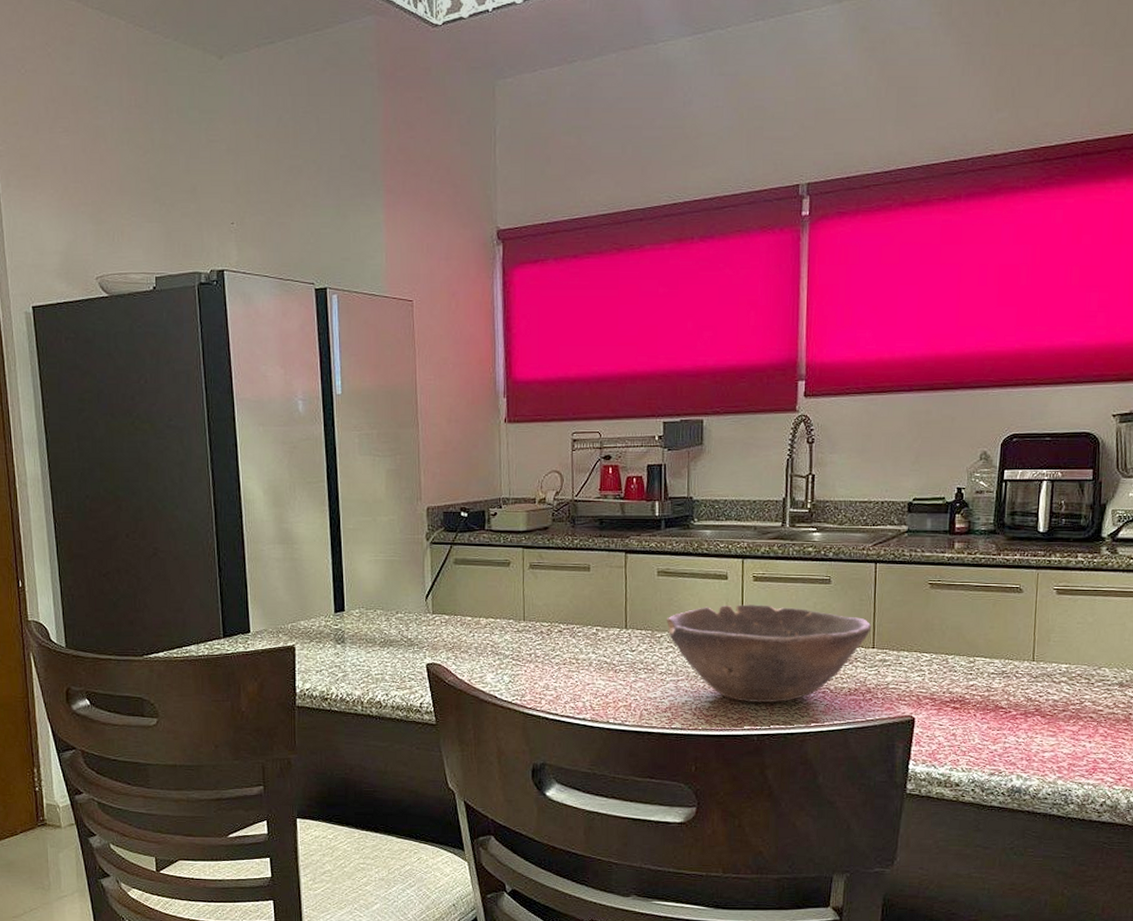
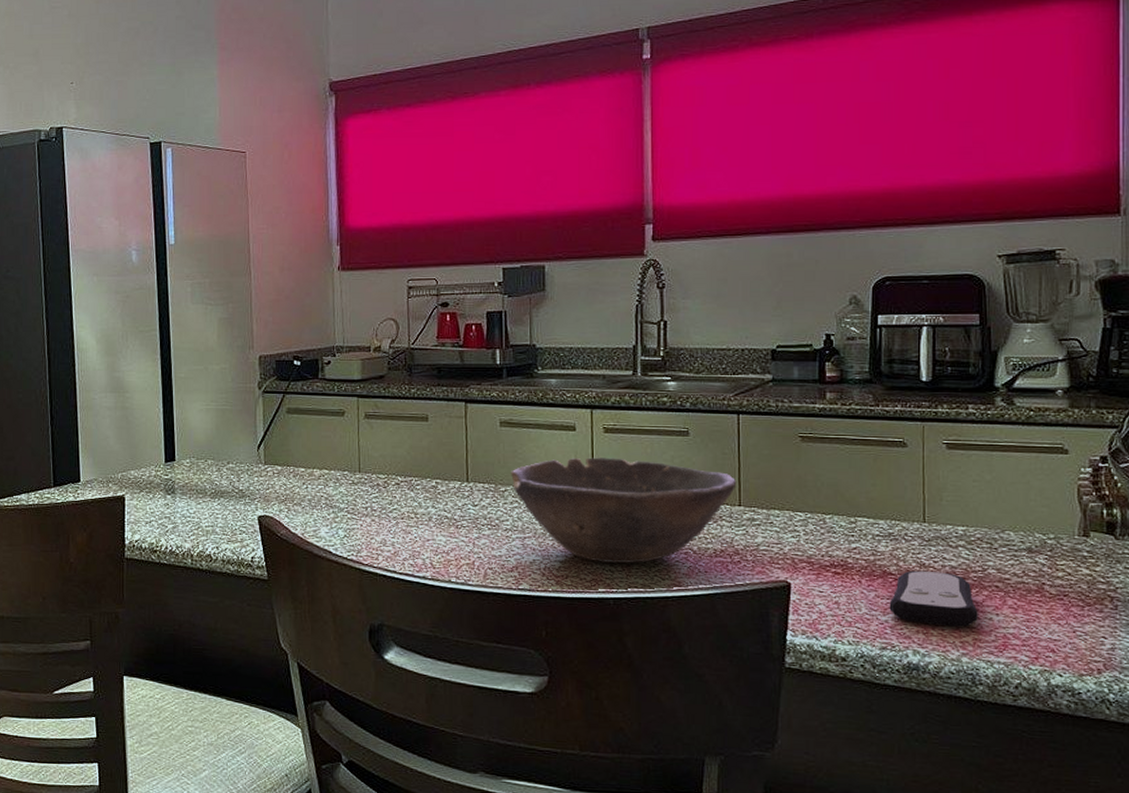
remote control: none [999,704,1074,754] -> present [889,570,978,627]

